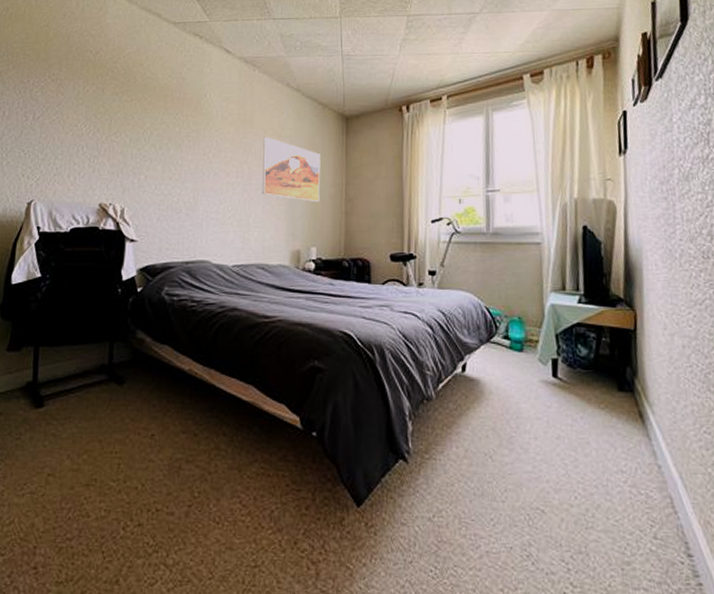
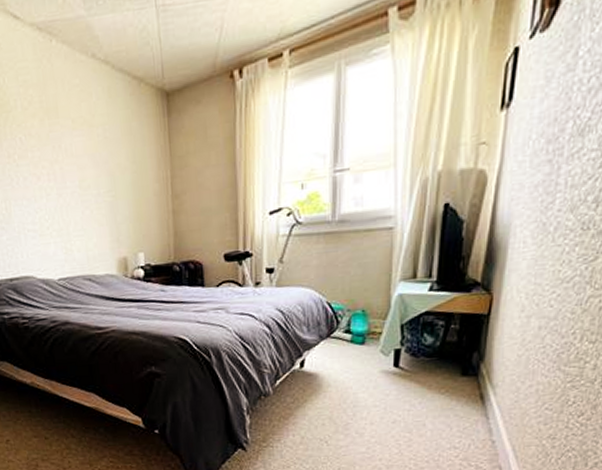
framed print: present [262,137,321,203] -> none [72,128,144,203]

